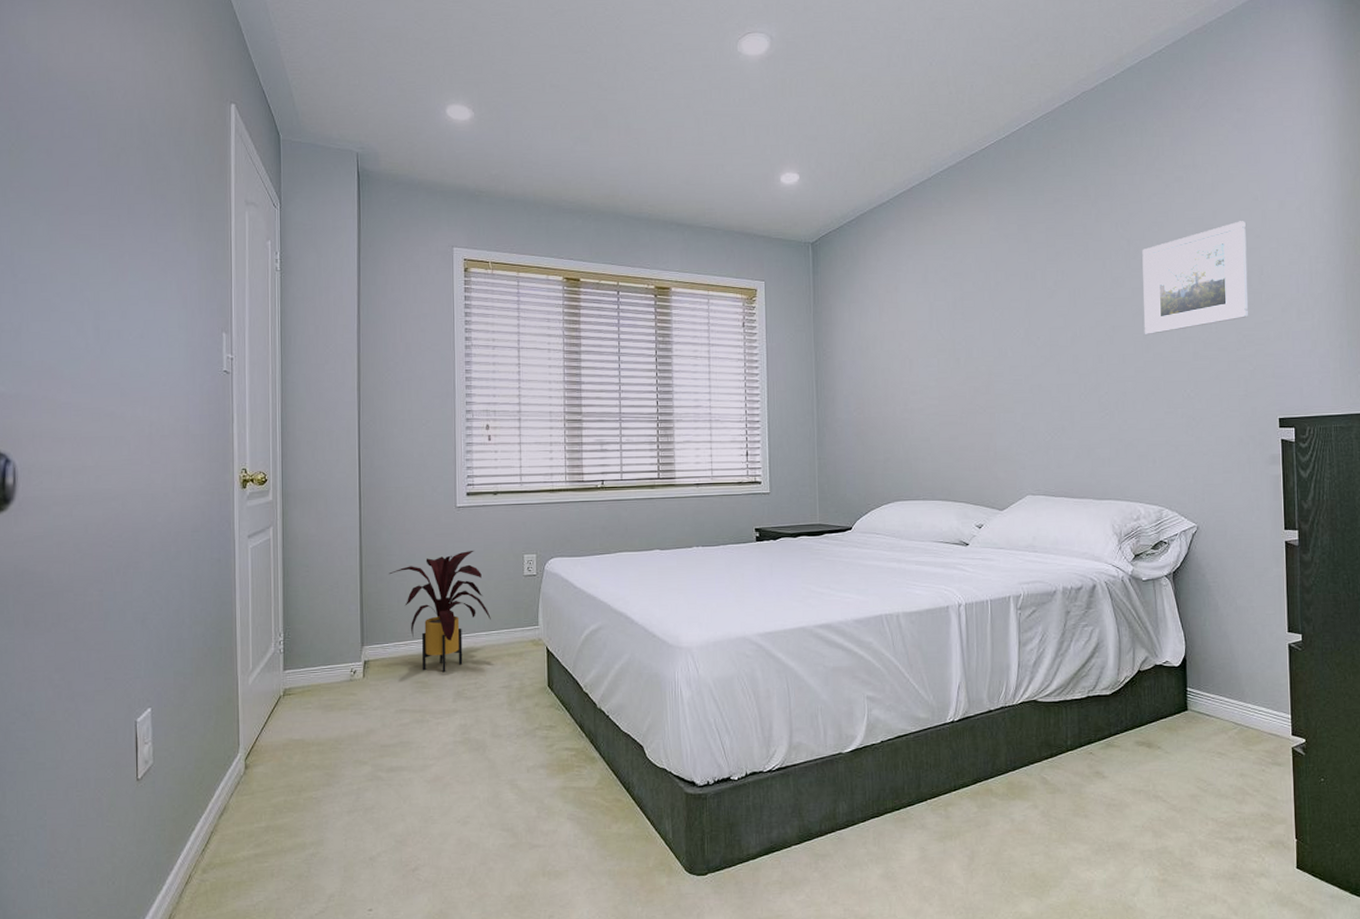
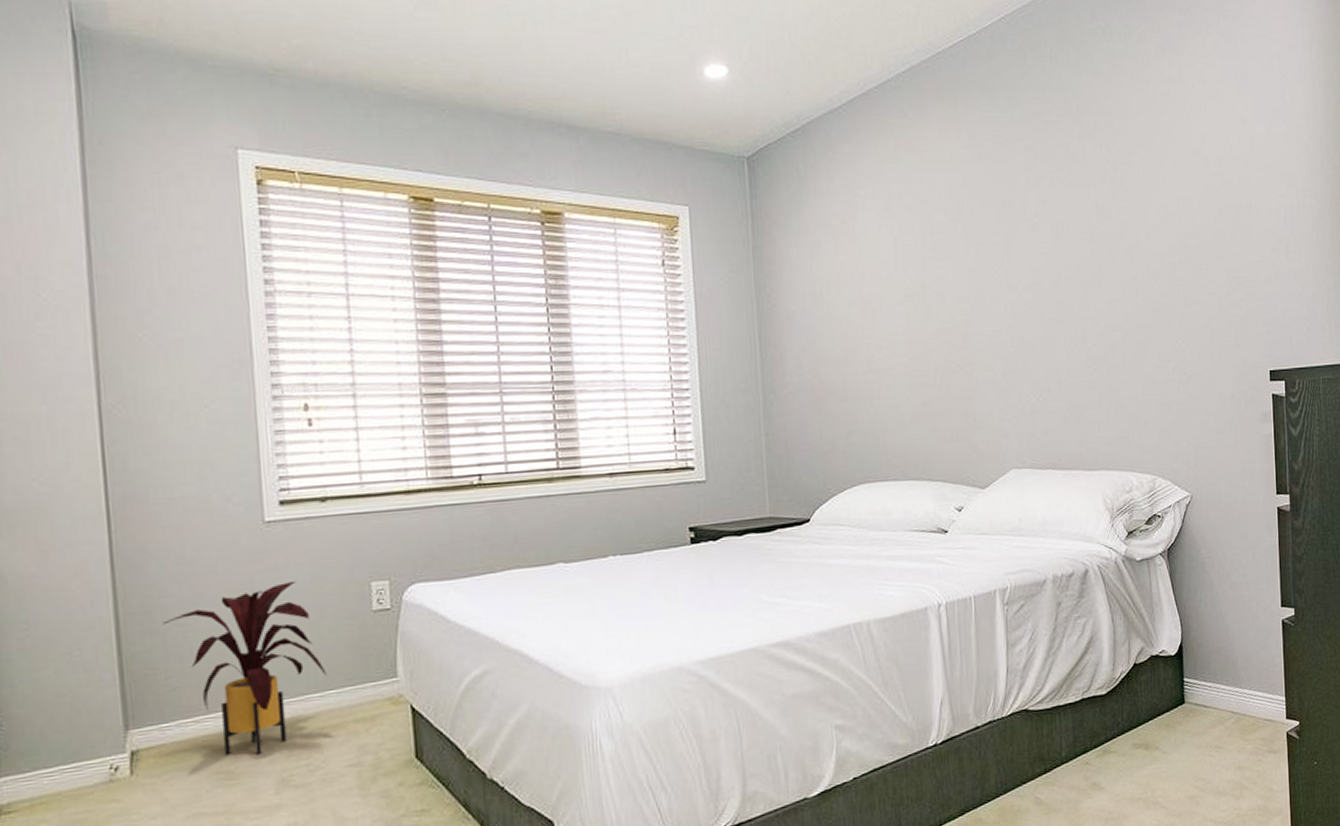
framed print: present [1142,221,1248,335] -> none [1129,146,1238,277]

